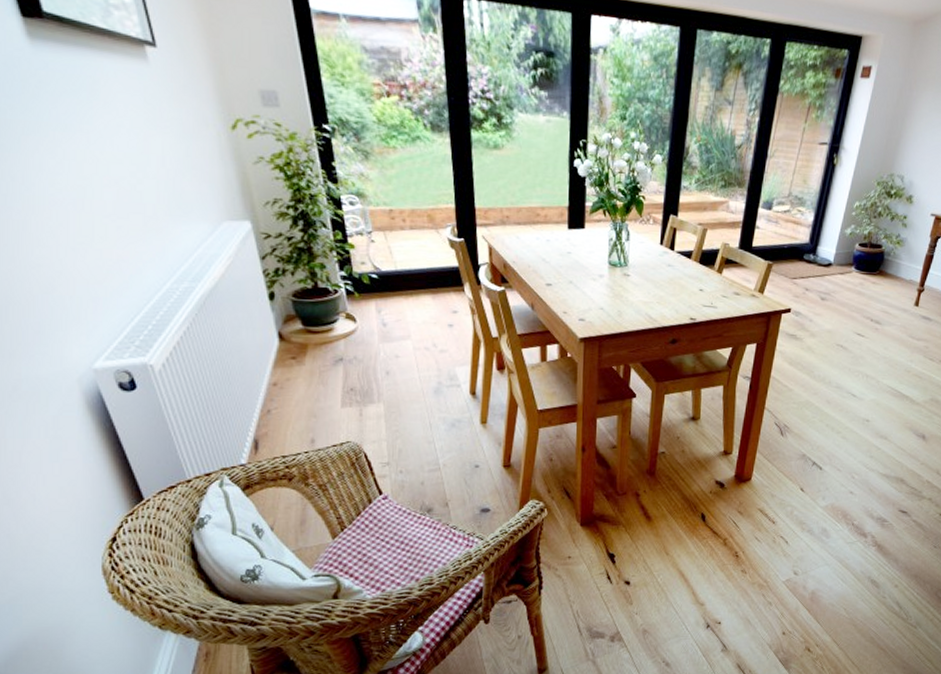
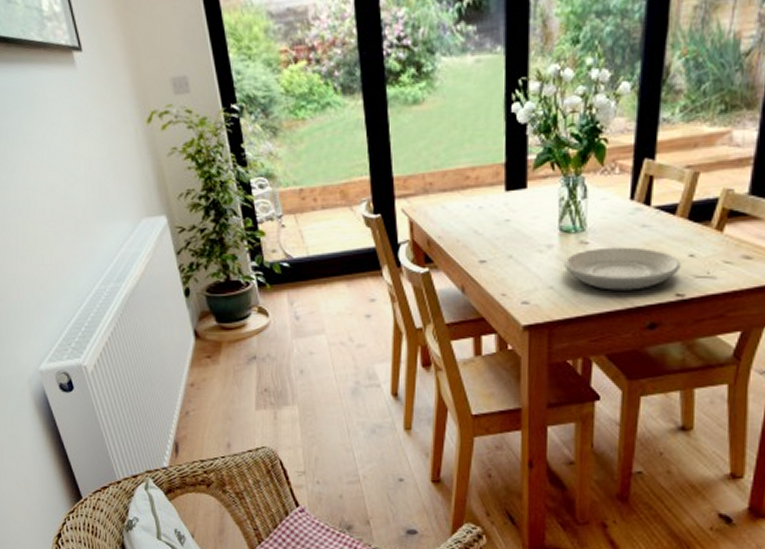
plate: none [612,279,694,314] -> present [564,247,681,291]

